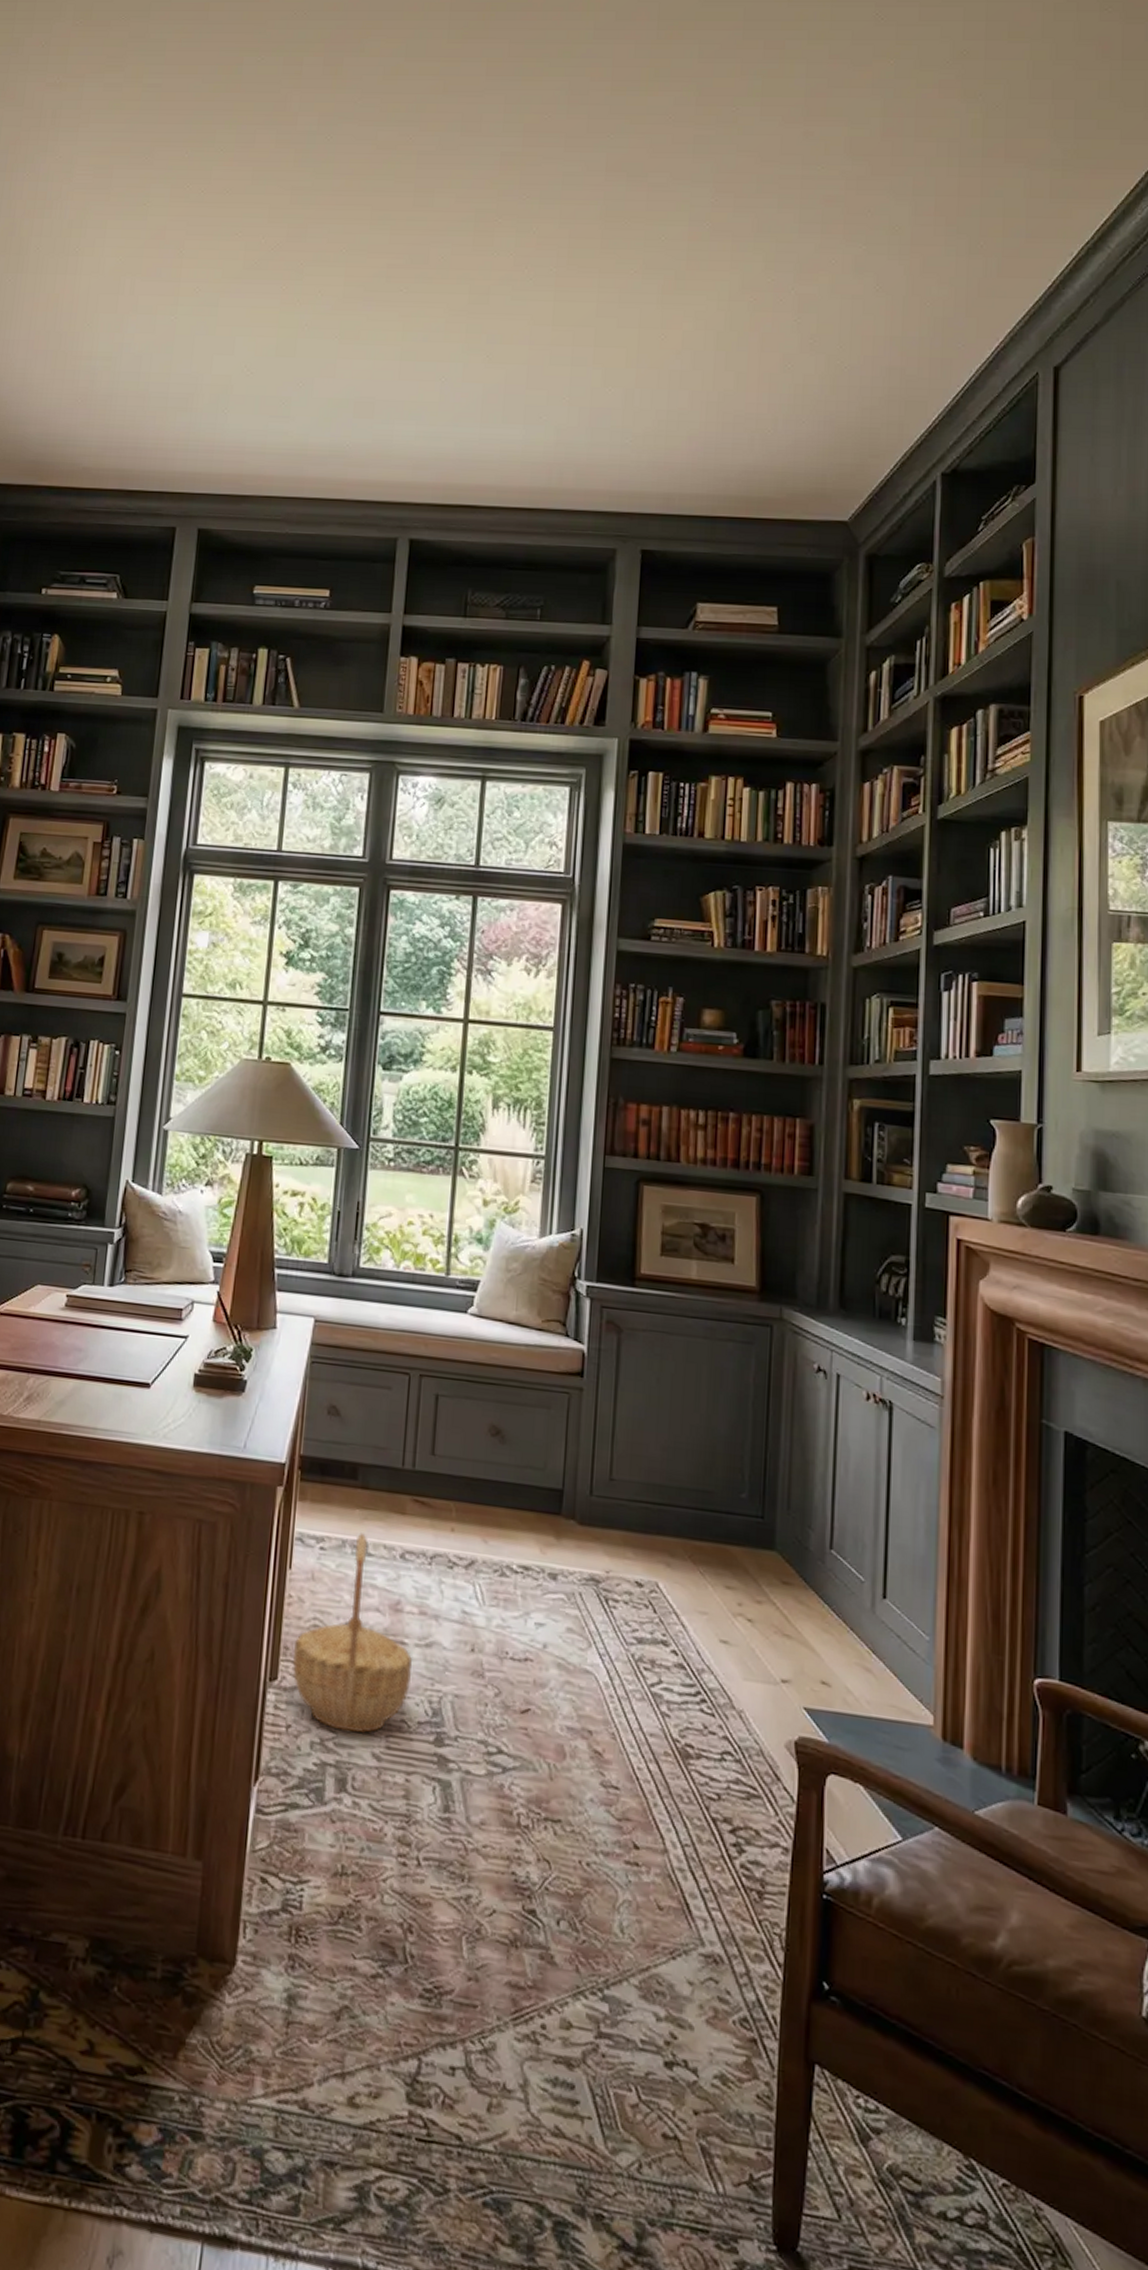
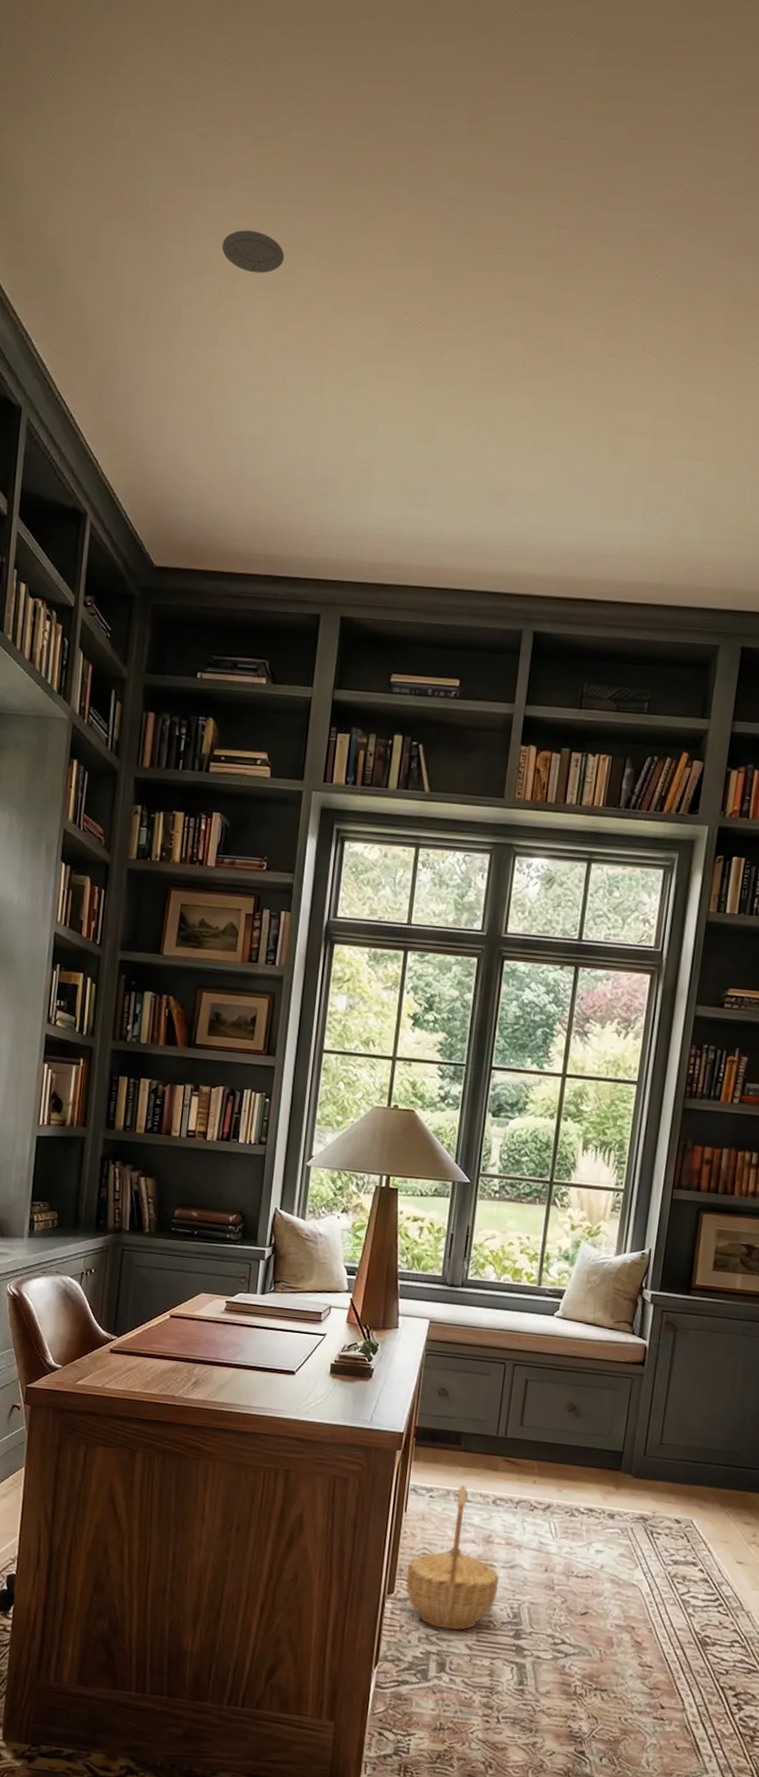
recessed light: none [72,167,137,205] -> present [222,230,285,274]

